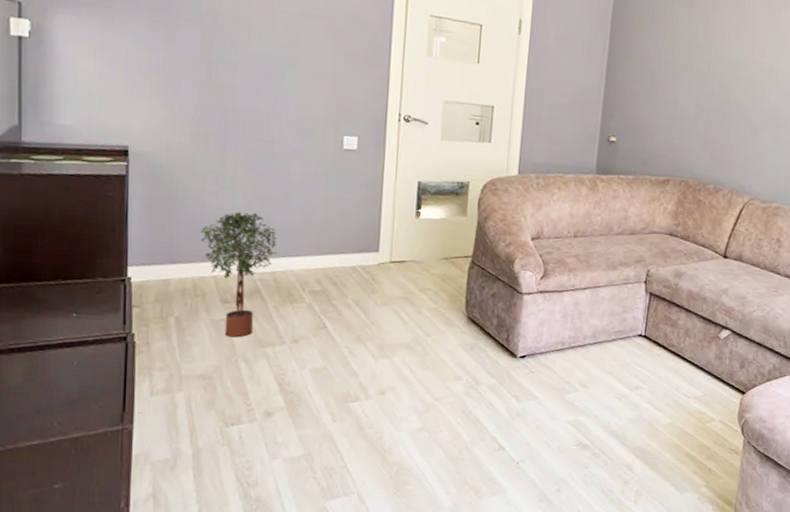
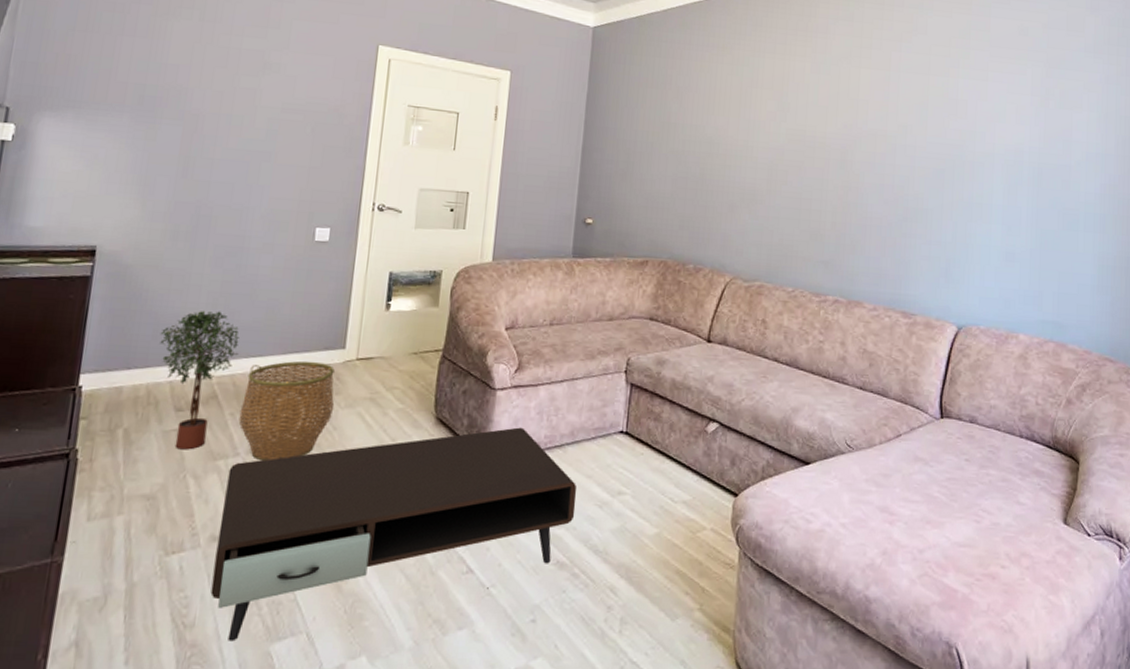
coffee table: none [269,328,598,498] -> present [210,427,577,642]
basket: none [282,261,372,350] -> present [238,360,335,462]

